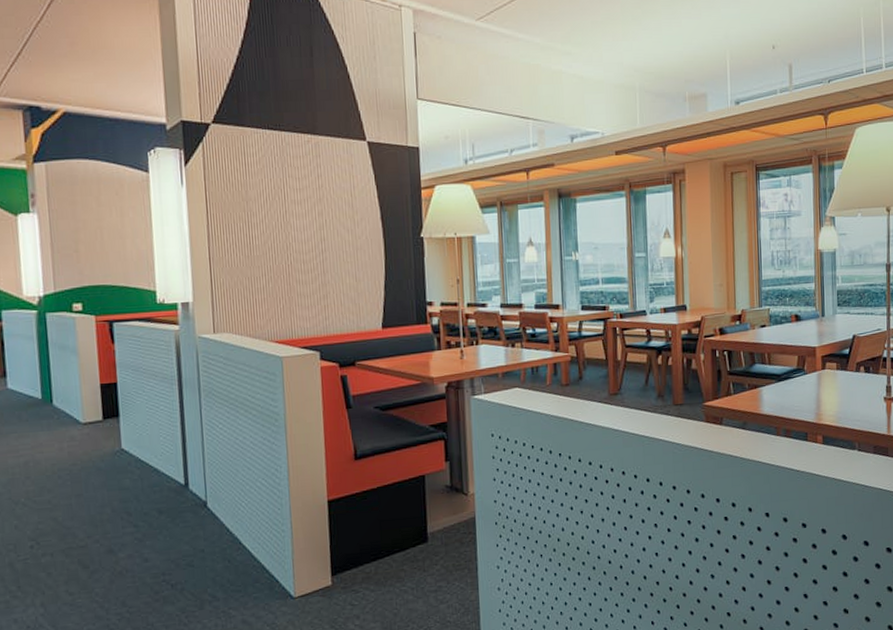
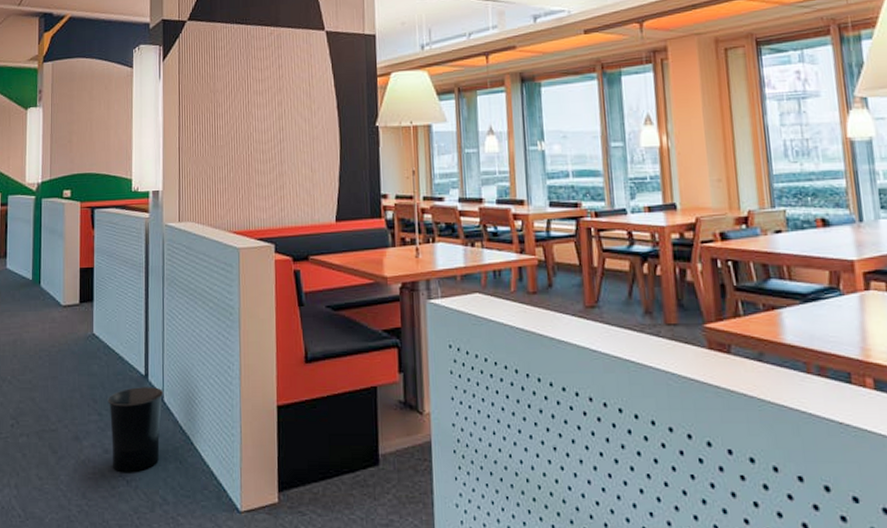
waste bin: none [143,494,207,578] -> present [107,387,164,473]

